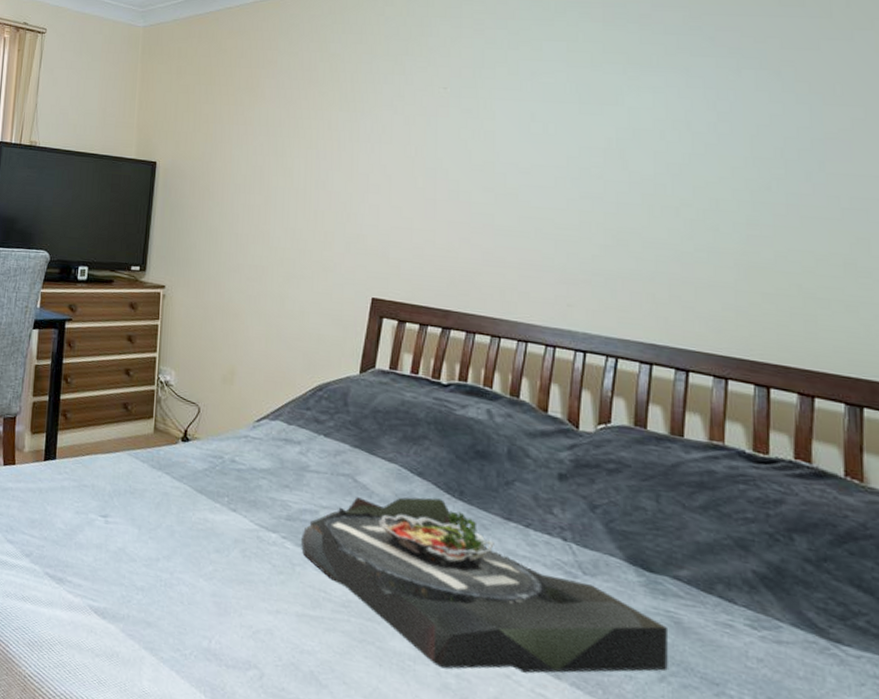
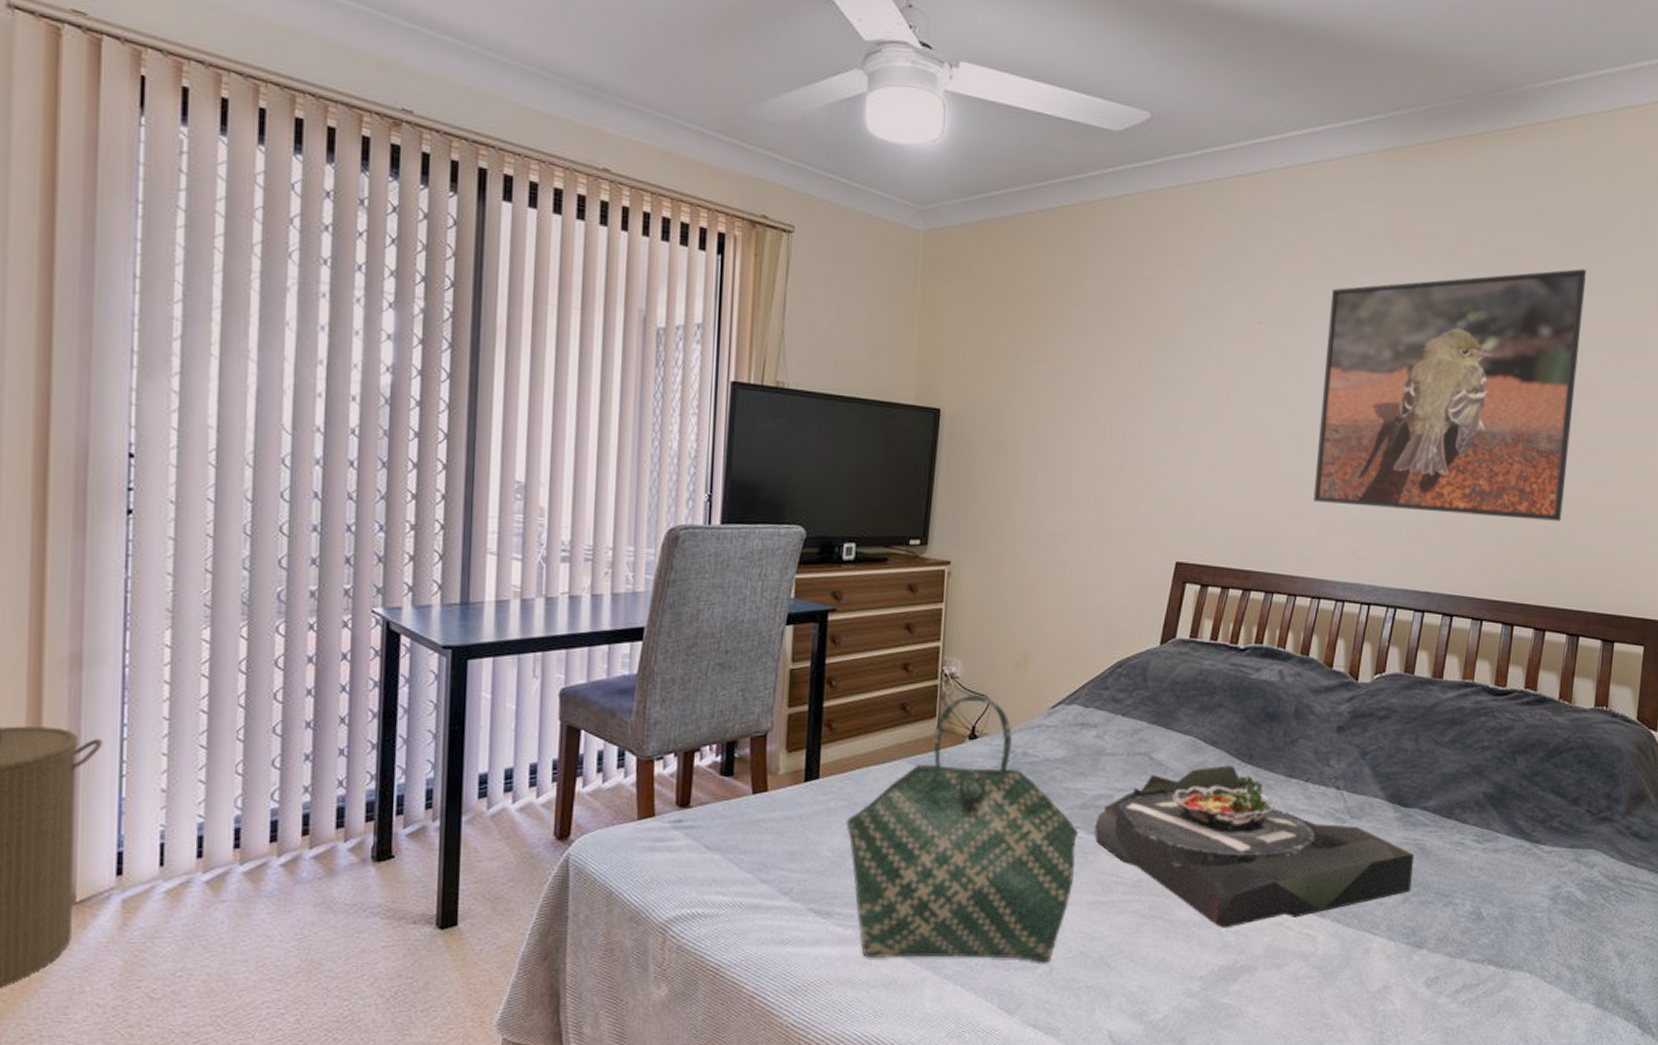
tote bag: none [77,401,286,667] -> present [846,694,1079,963]
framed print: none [512,26,819,280] -> present [1313,269,1586,521]

